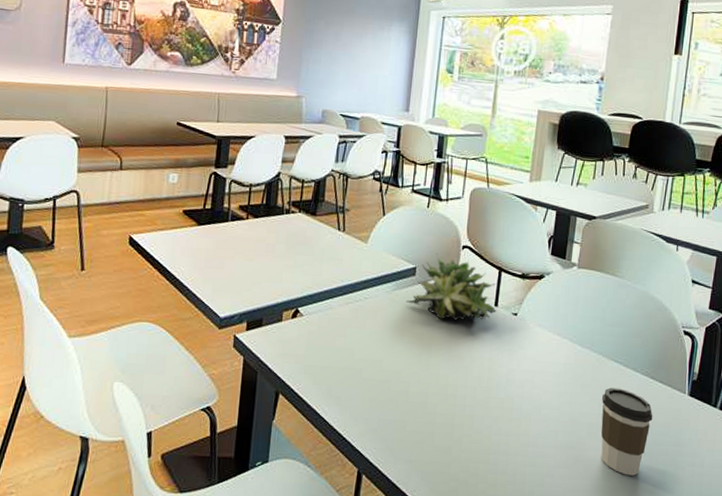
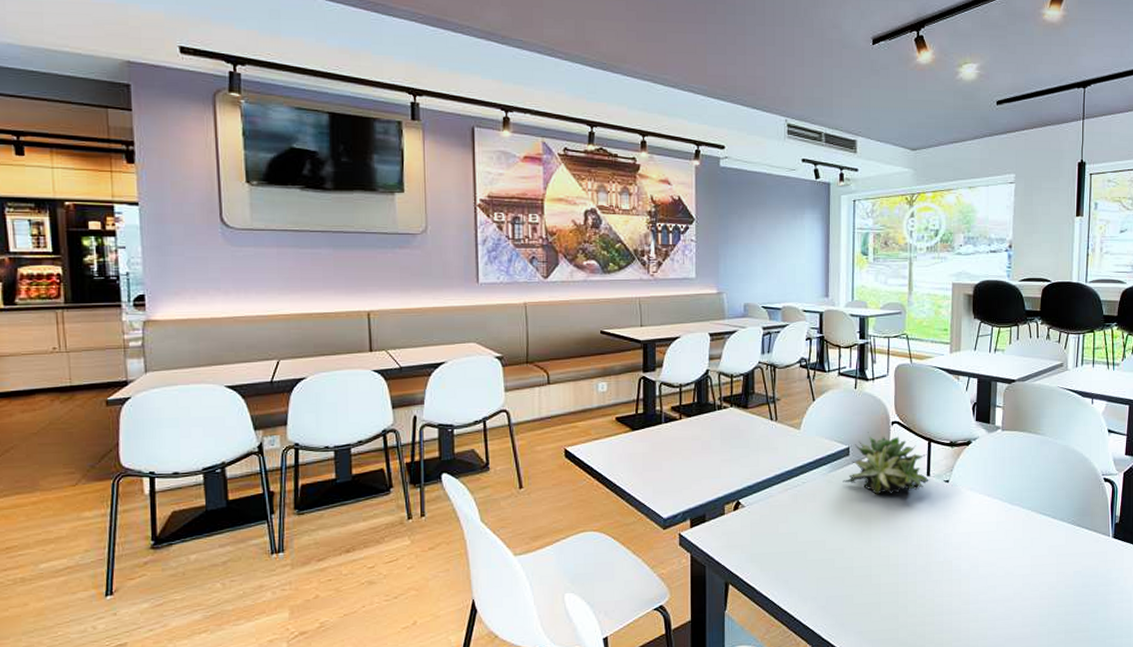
coffee cup: present [601,387,653,476] -> none [1034,539,1082,619]

